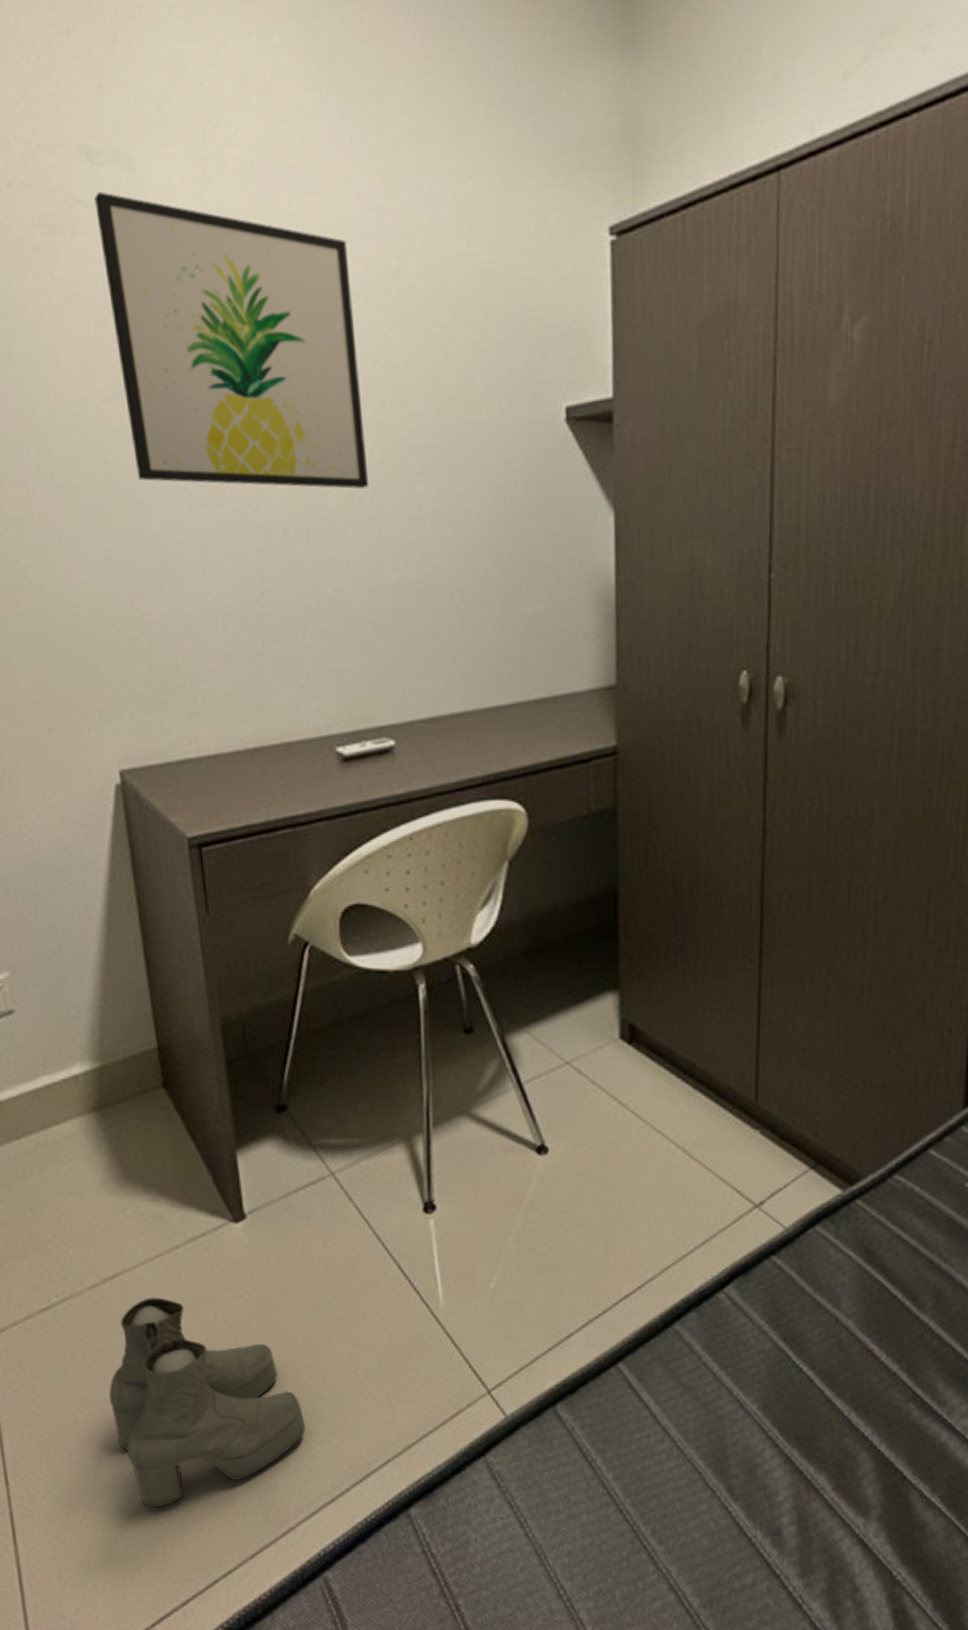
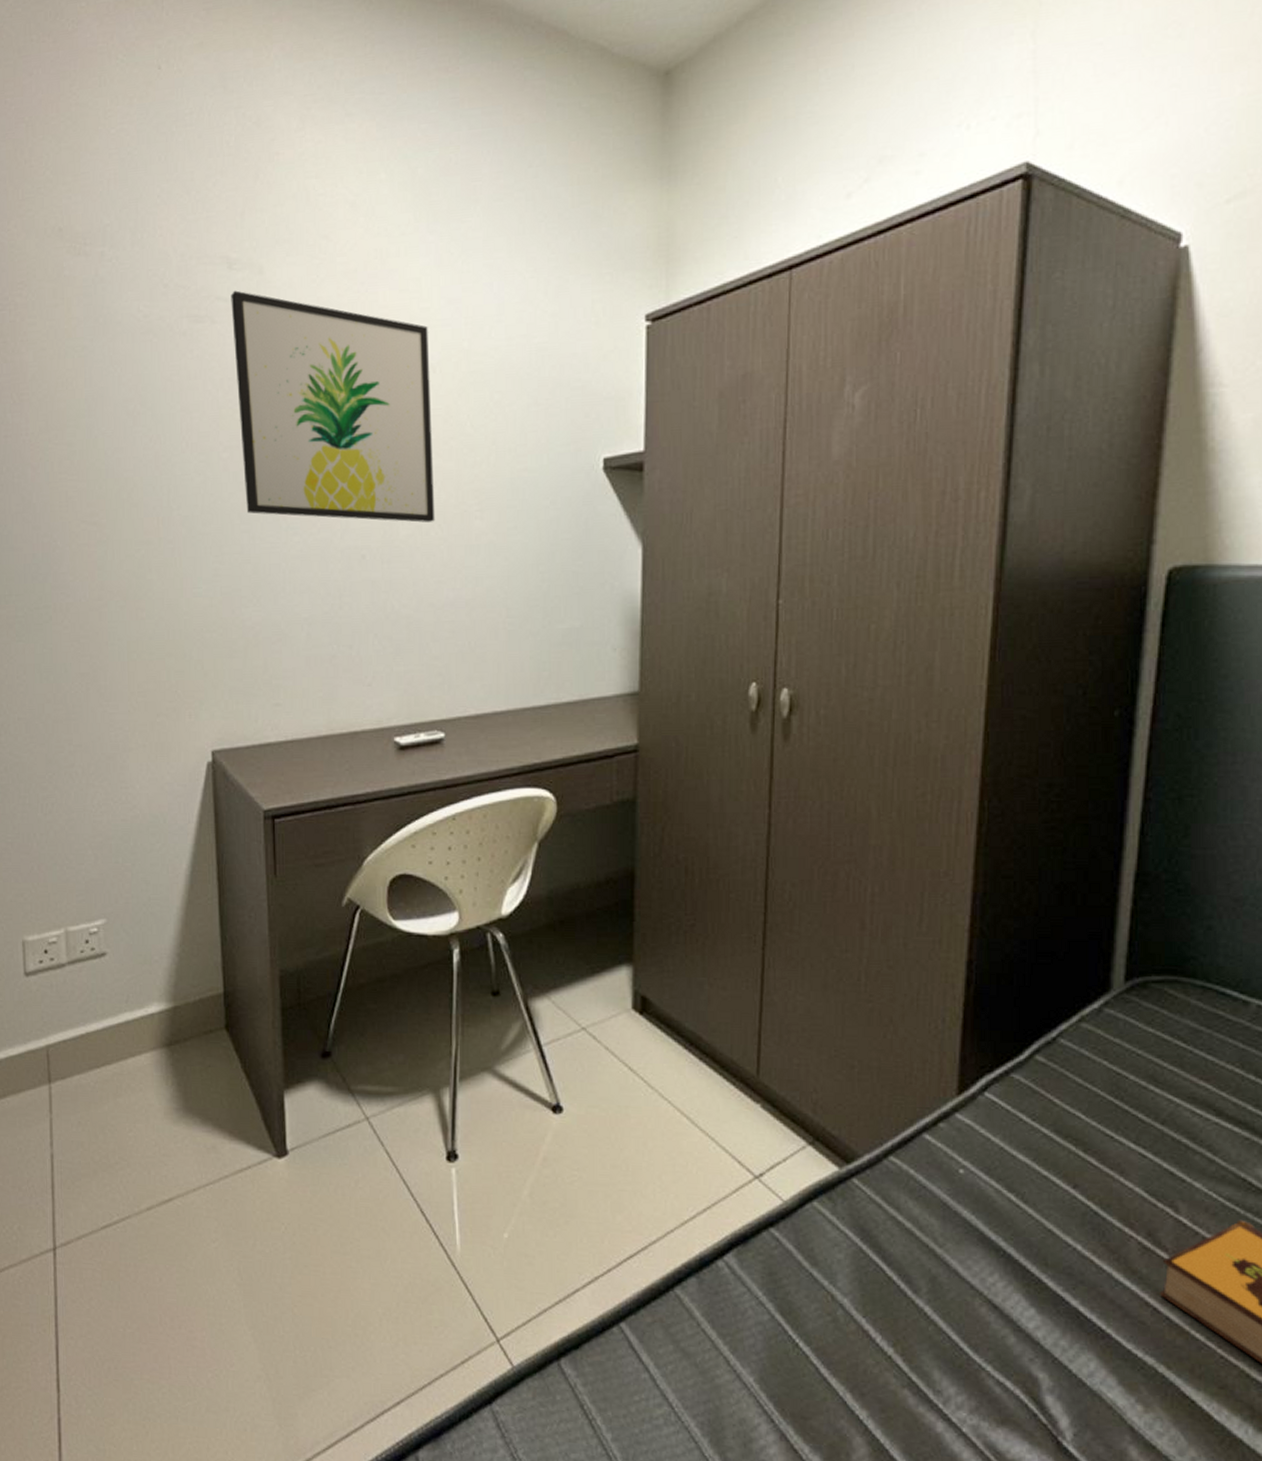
boots: present [108,1297,306,1508] -> none [154,1222,328,1427]

